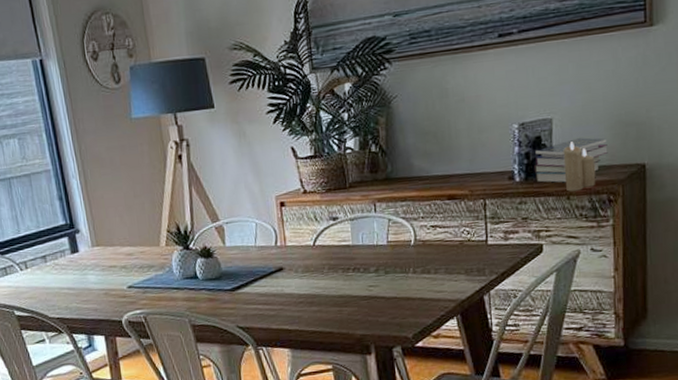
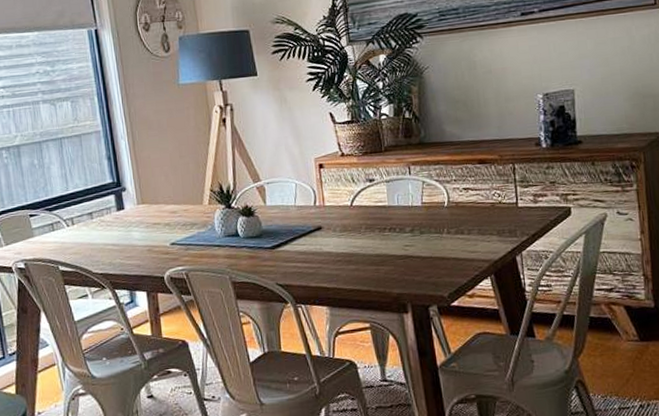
books: present [534,137,608,183] -> none [559,107,628,150]
candle: present [563,141,596,192] -> none [585,111,619,158]

